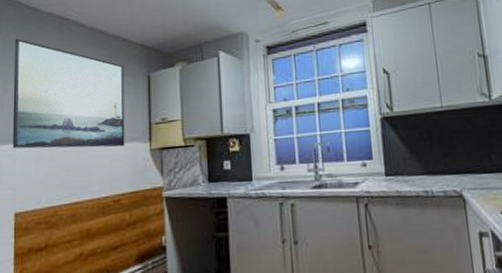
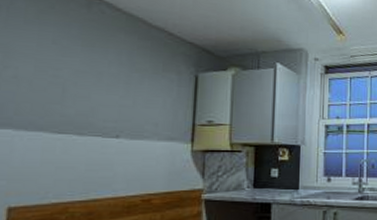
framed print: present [12,38,125,149] -> none [10,8,168,145]

